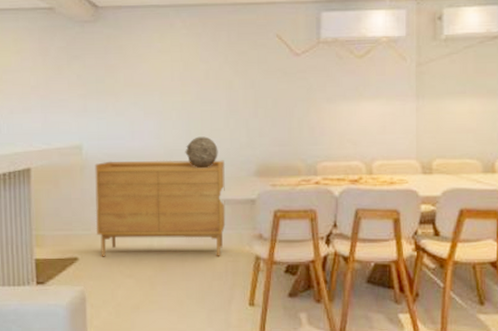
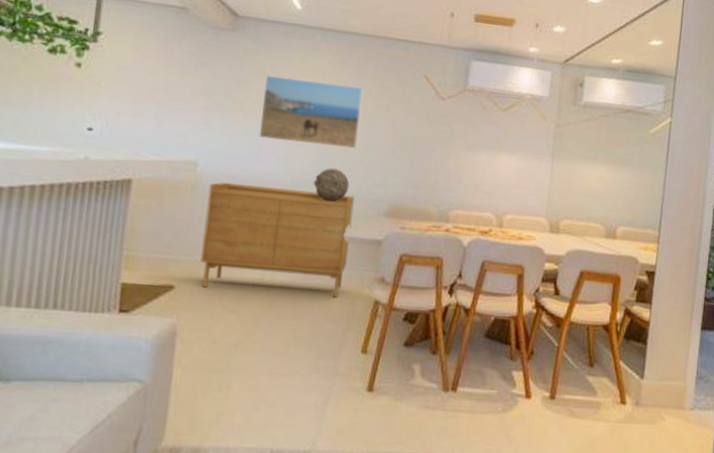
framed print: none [129,56,221,117] -> present [258,75,364,149]

